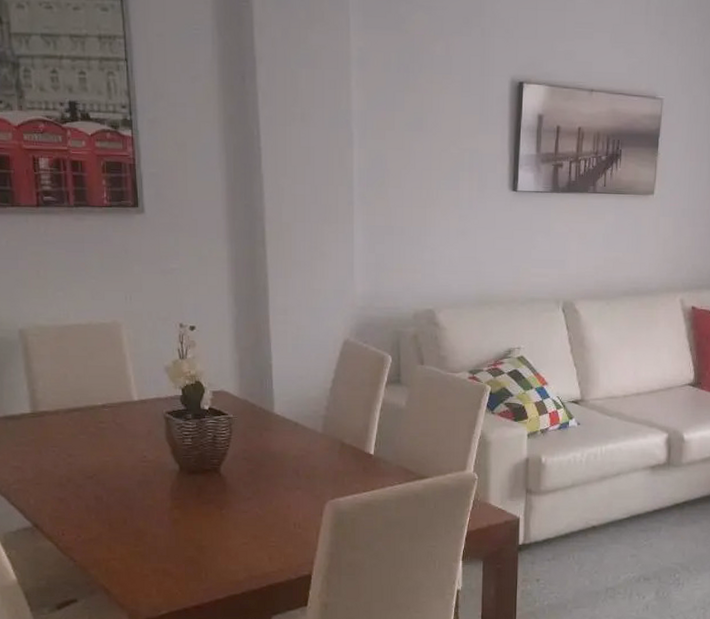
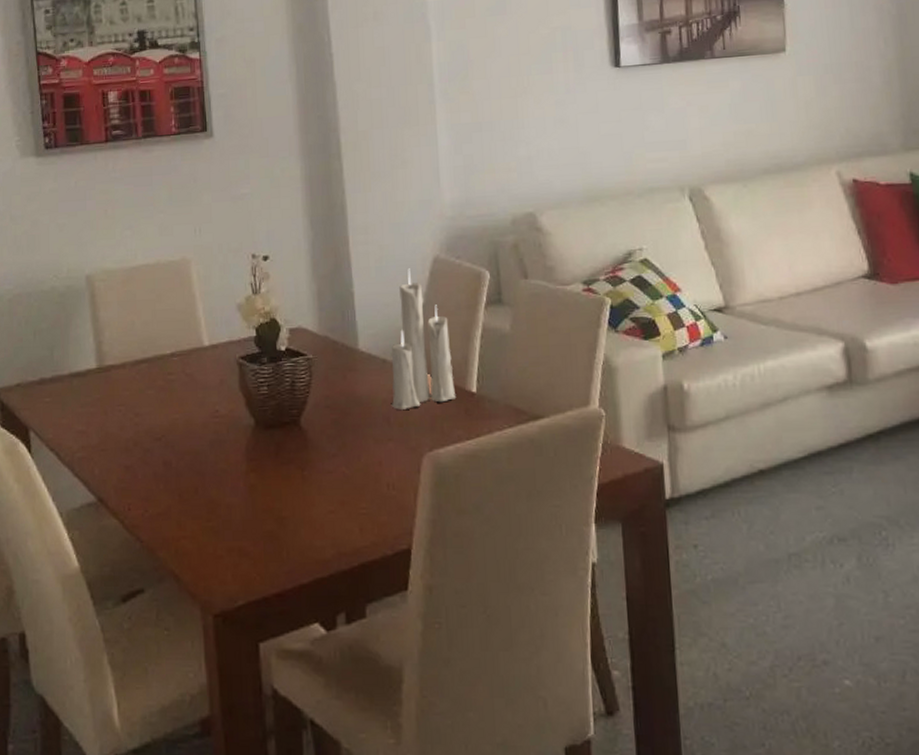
candle: none [300,348,357,465] -> present [391,268,457,410]

